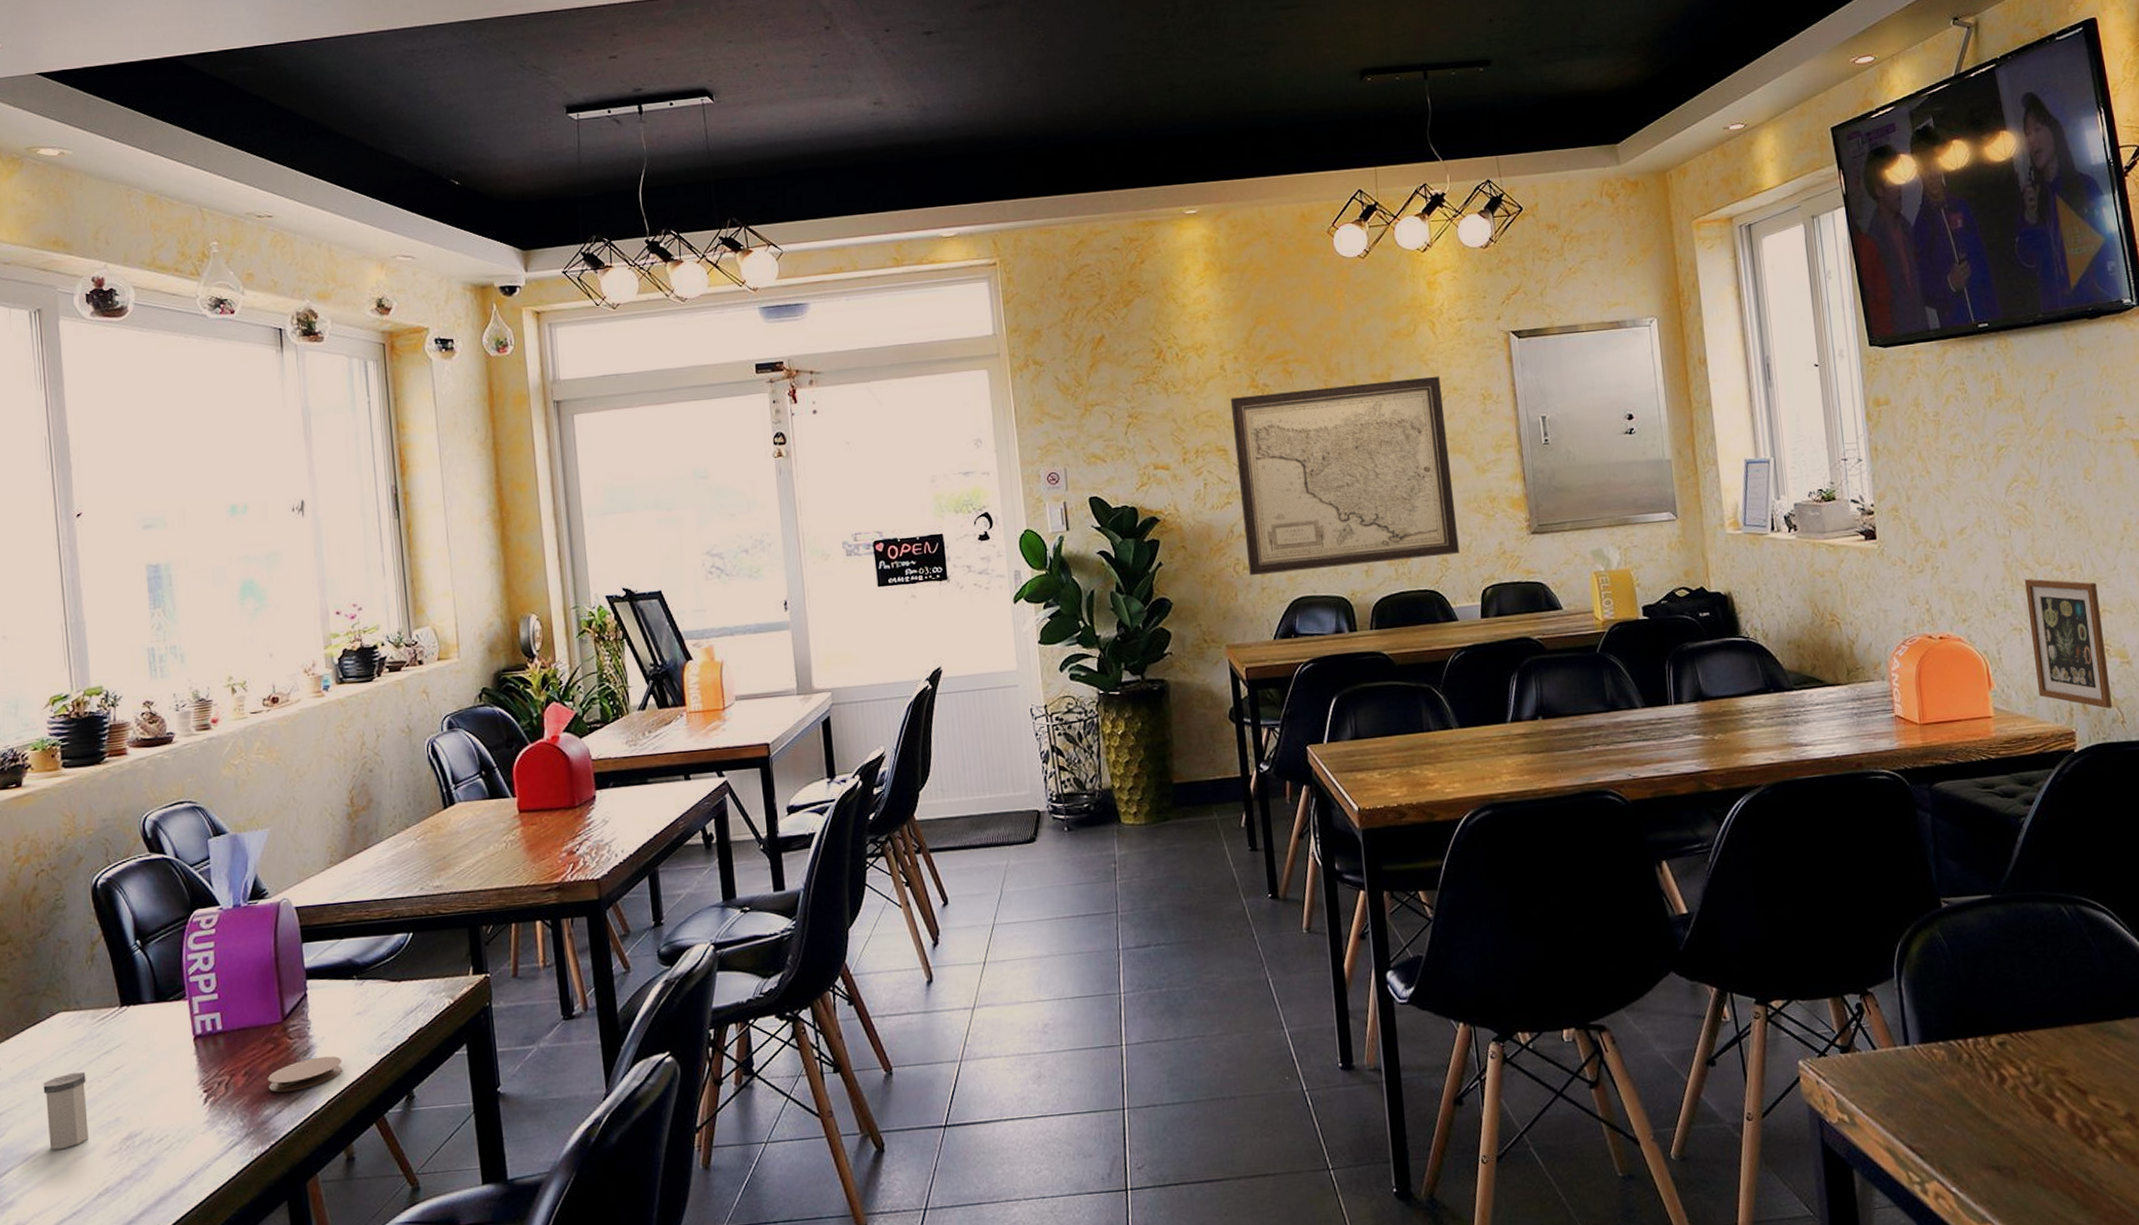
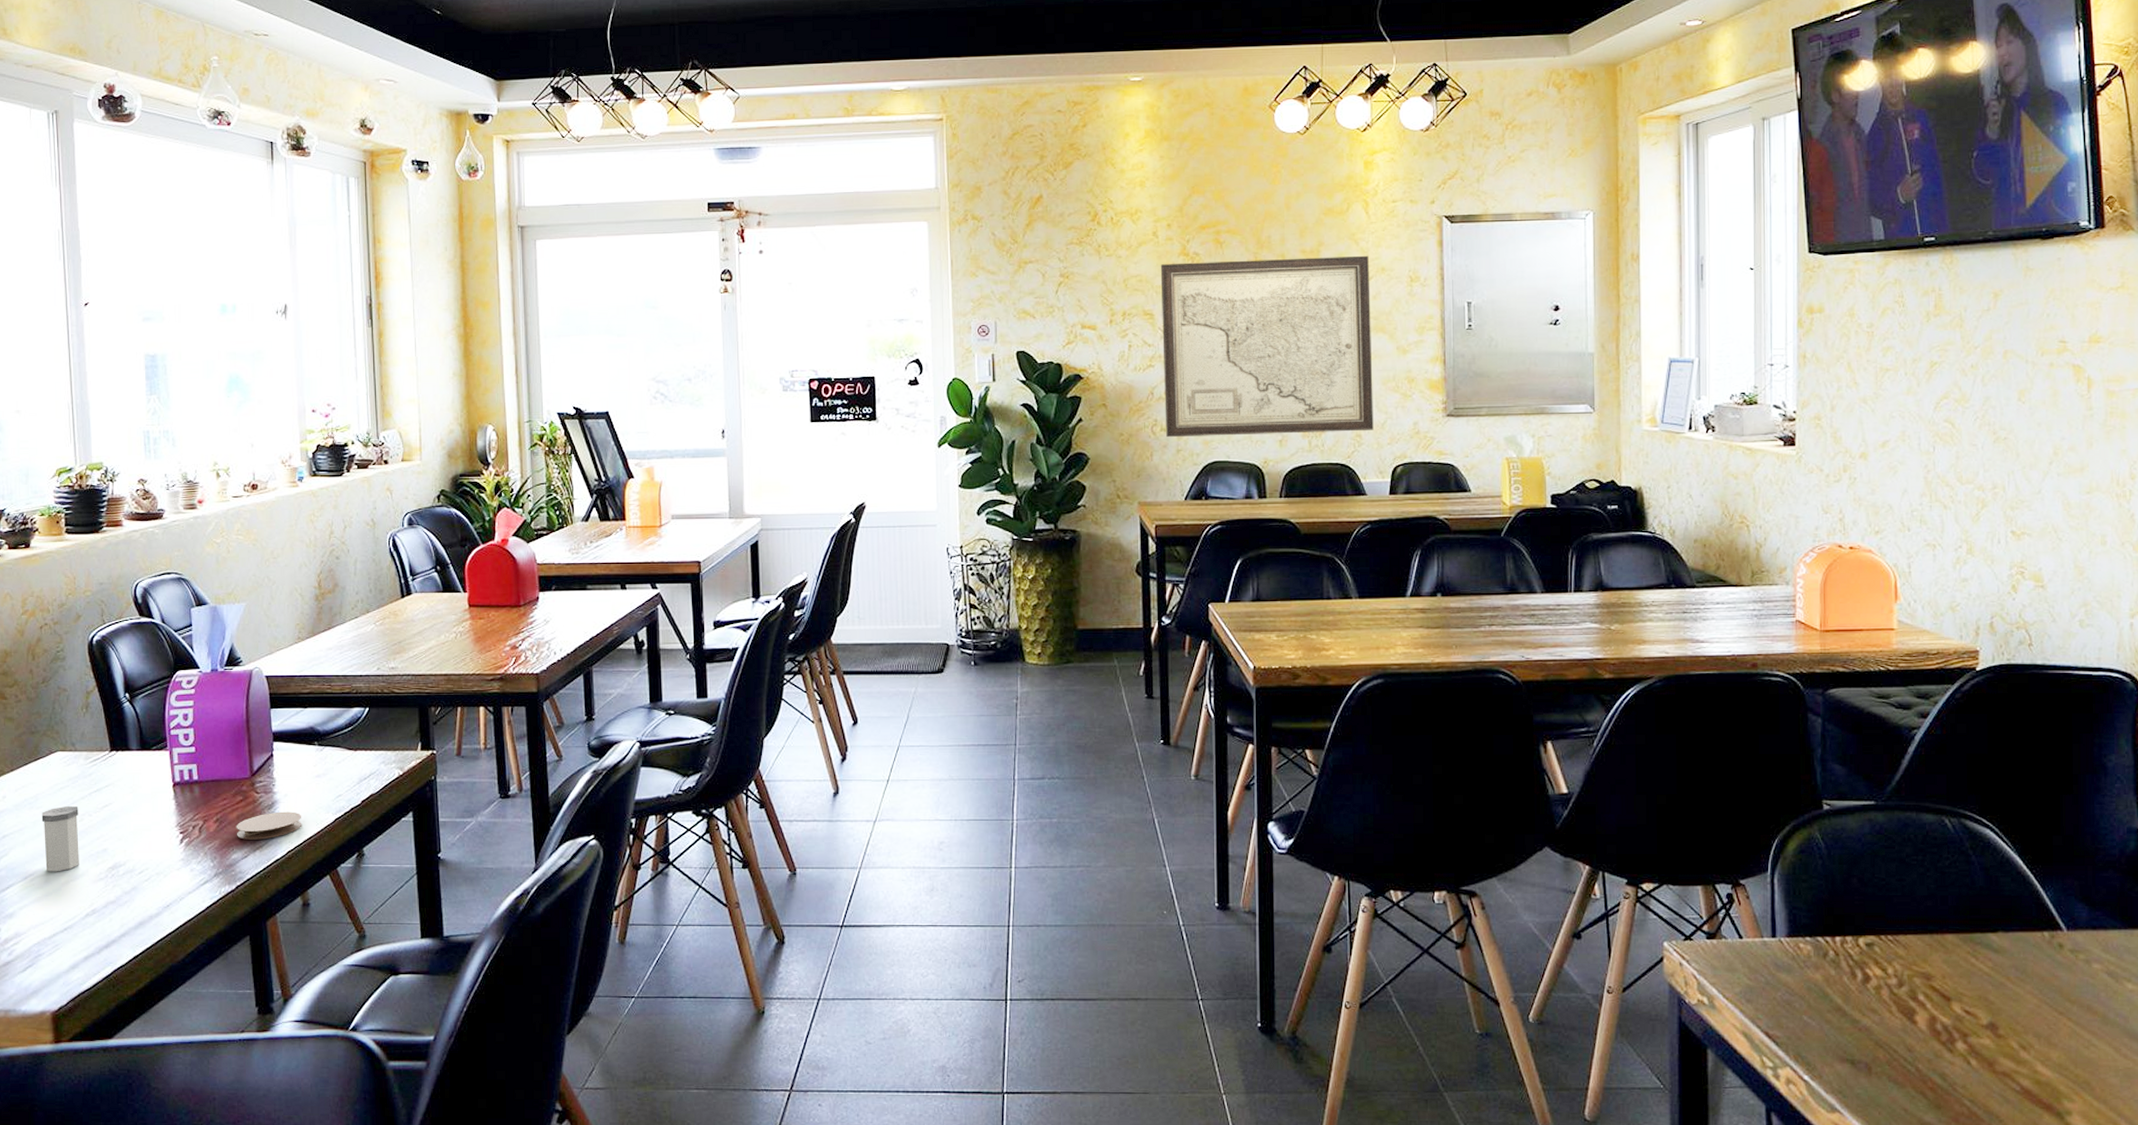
picture frame: present [2024,578,2112,709] -> none [1943,495,2020,630]

